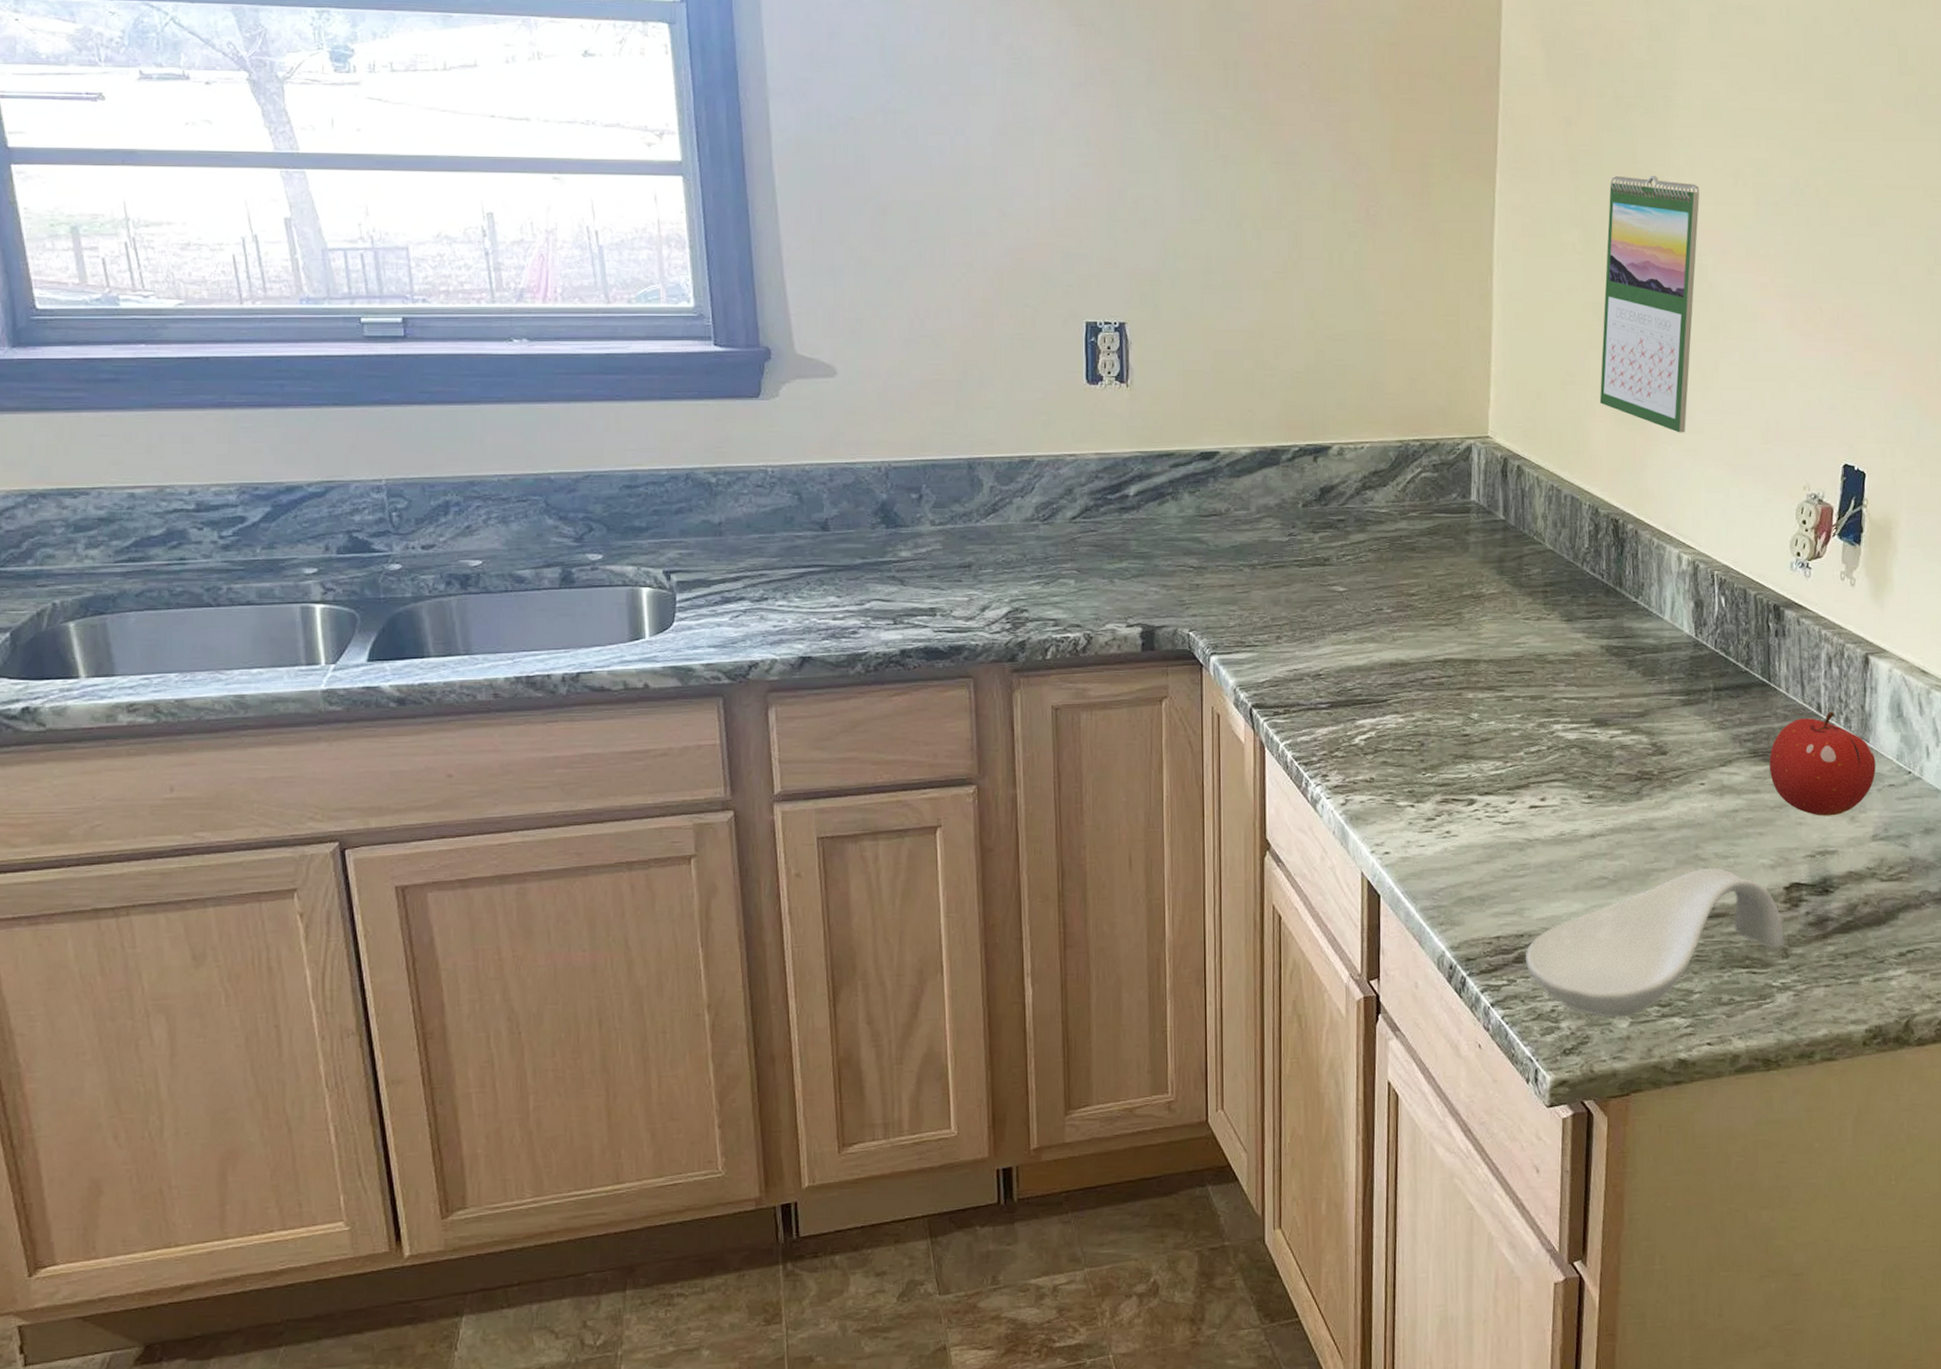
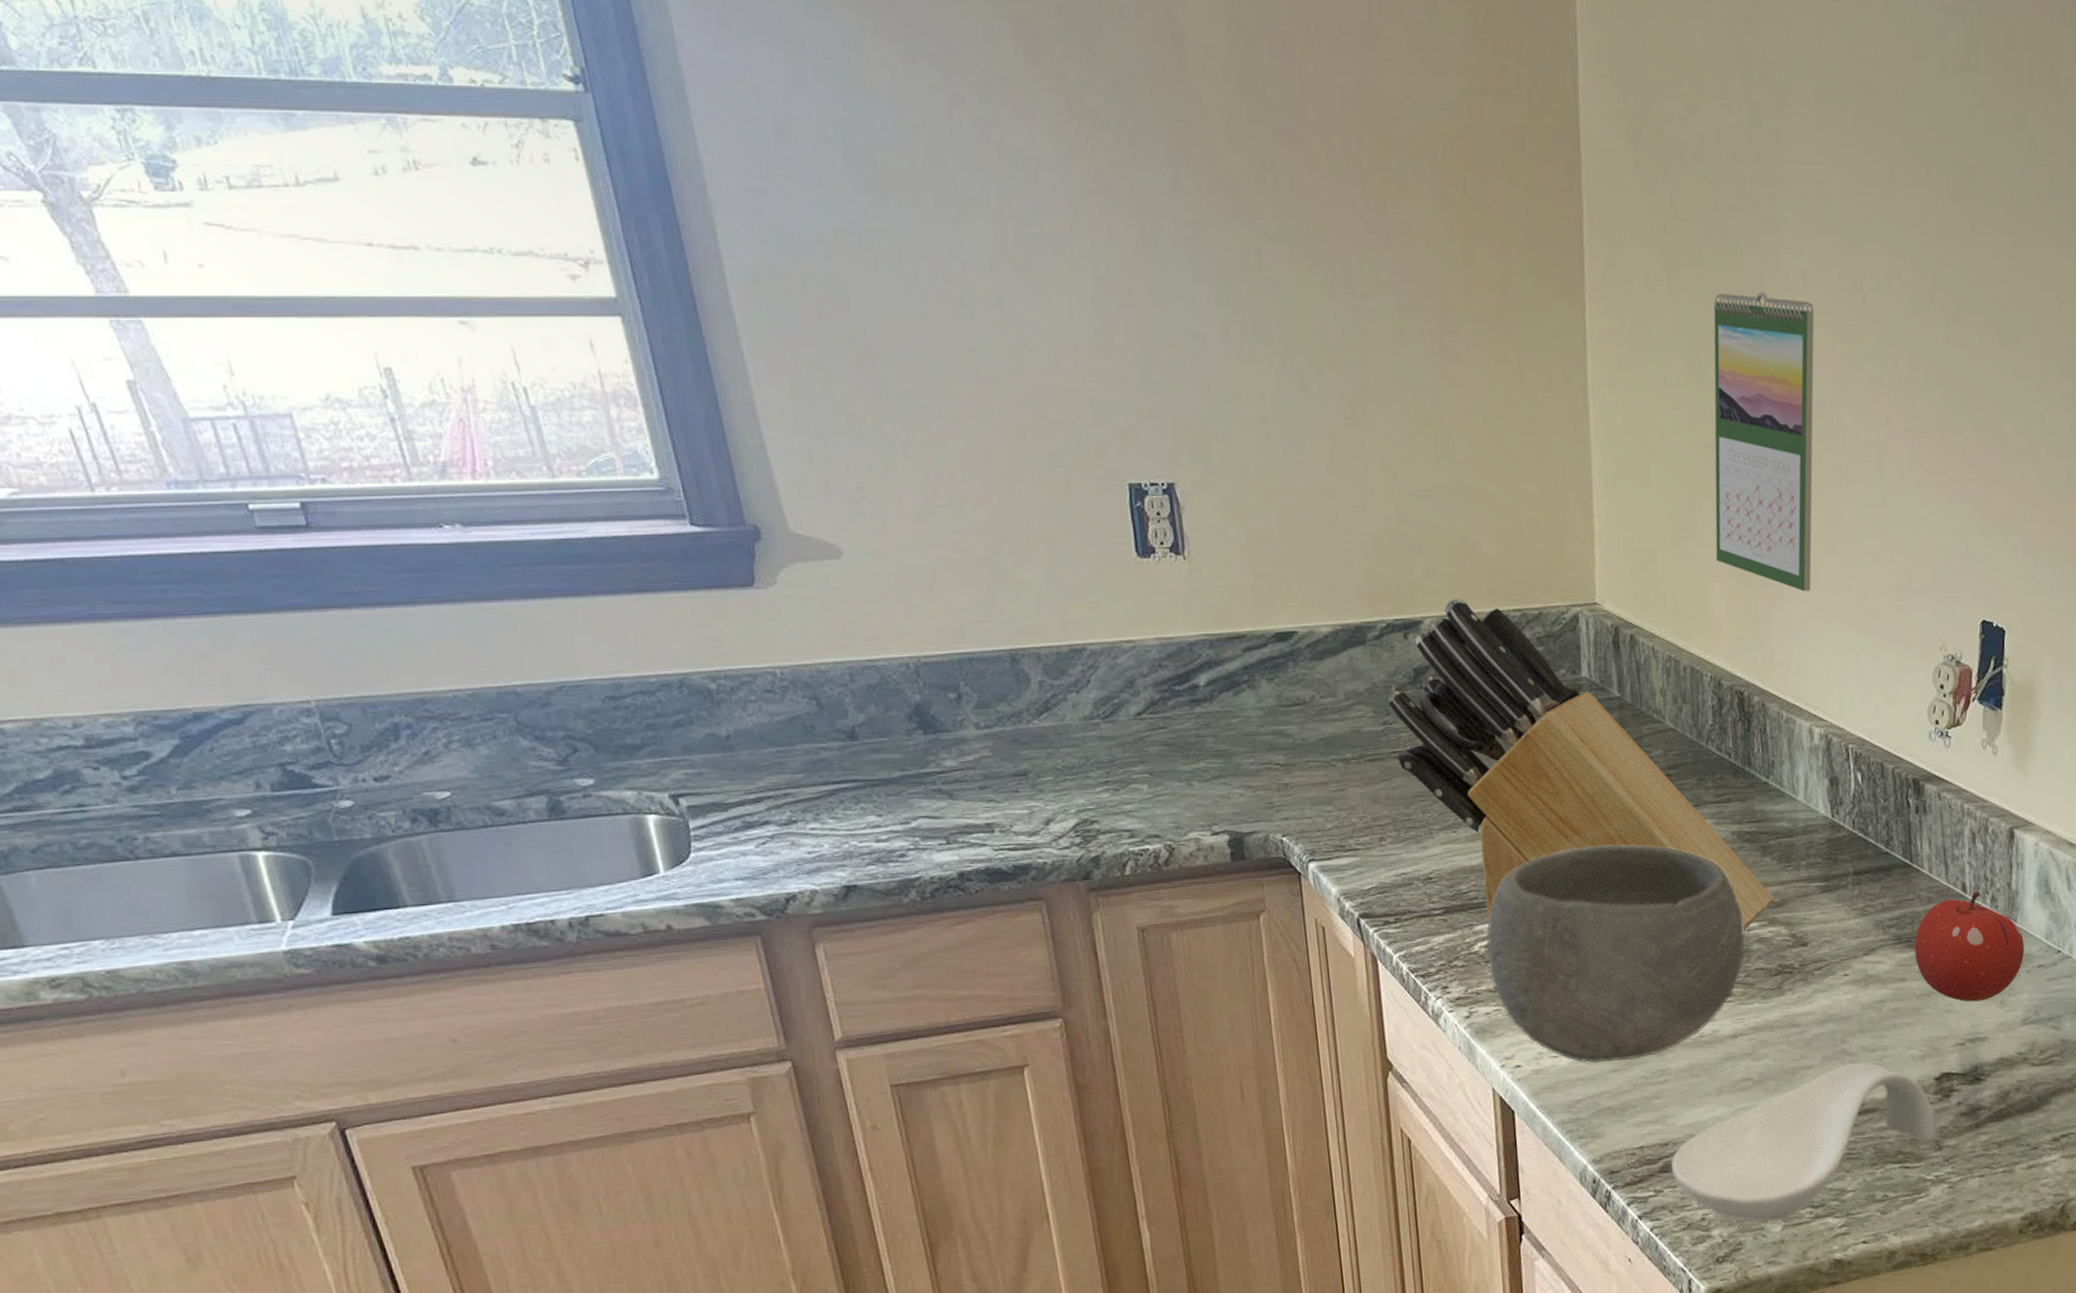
knife block: none [1294,428,1638,738] -> present [1387,598,1775,931]
bowl: none [1366,653,1608,855] -> present [1486,844,1745,1064]

